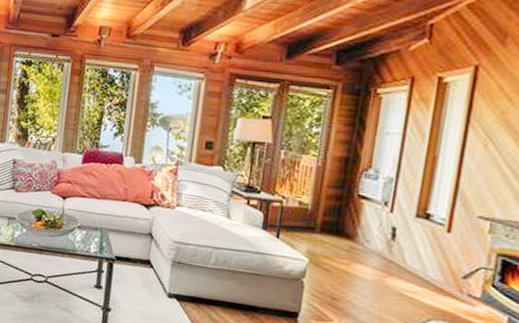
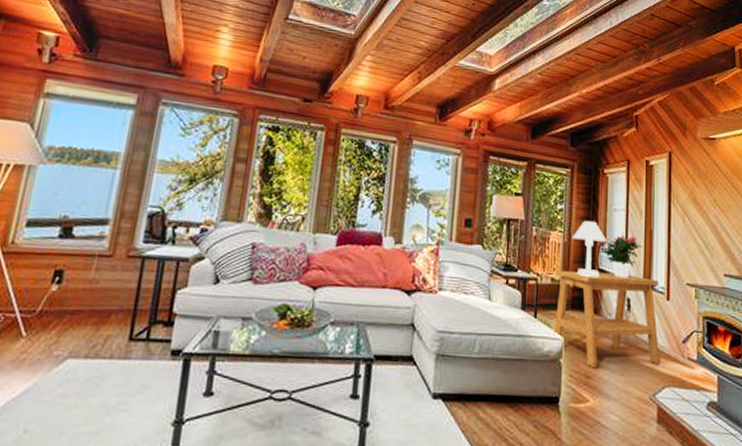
side table: none [297,194,438,296] -> present [553,270,660,369]
lamp: none [327,144,372,204] -> present [572,220,606,277]
potted flower: none [368,161,421,207] -> present [604,235,643,279]

